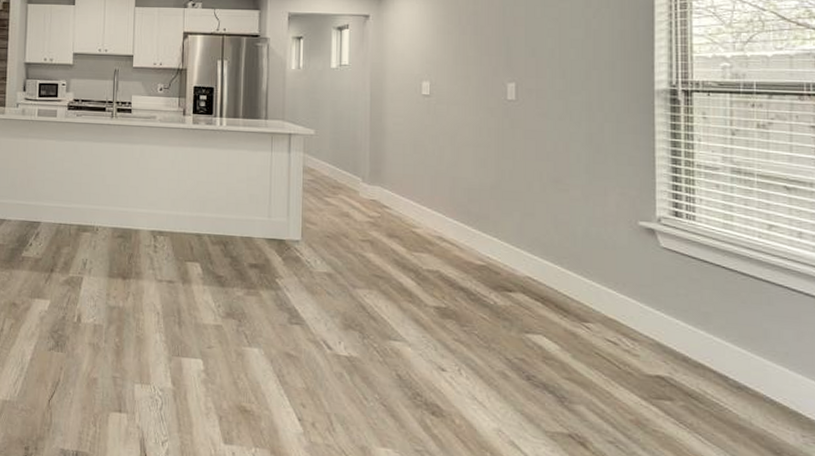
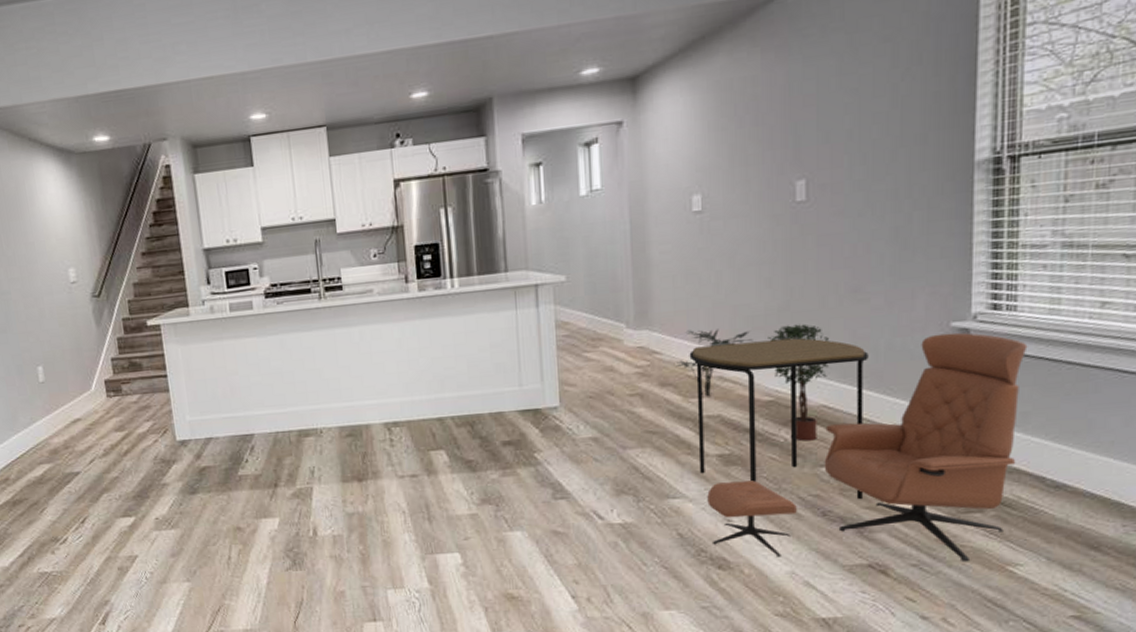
plant: none [403,192,469,253] -> present [677,329,753,397]
side table: none [414,208,568,370] -> present [689,338,868,500]
armchair: none [424,230,706,448] -> present [707,332,1028,562]
potted tree: none [481,201,533,308] -> present [768,324,829,441]

